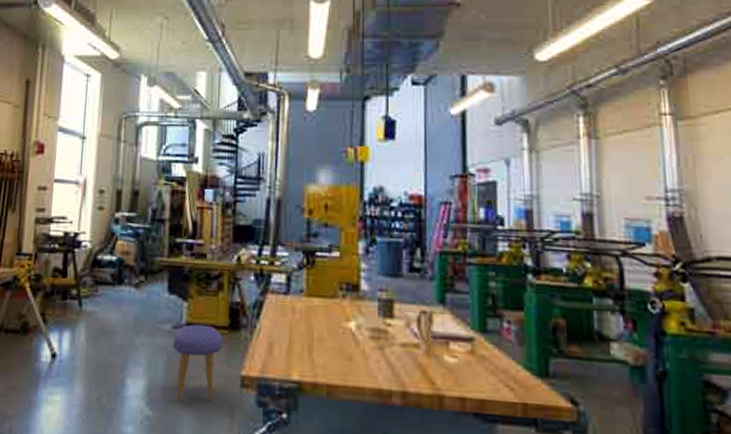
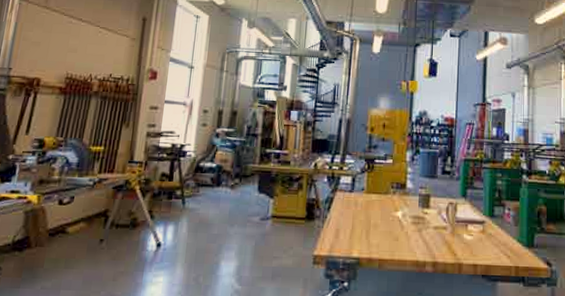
stool: present [173,324,223,402] -> none [260,216,301,278]

